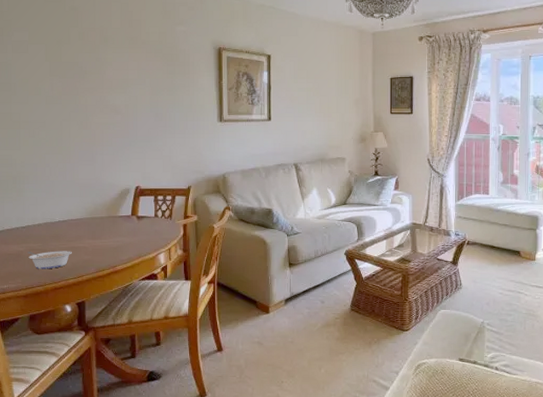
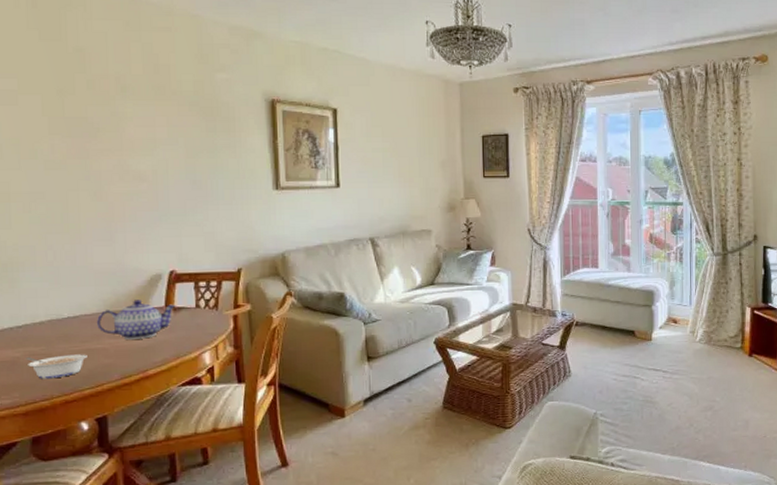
teapot: none [79,209,141,241] -> present [96,300,178,339]

